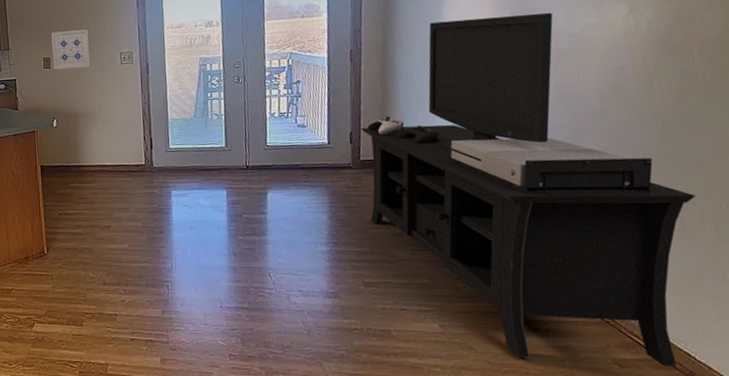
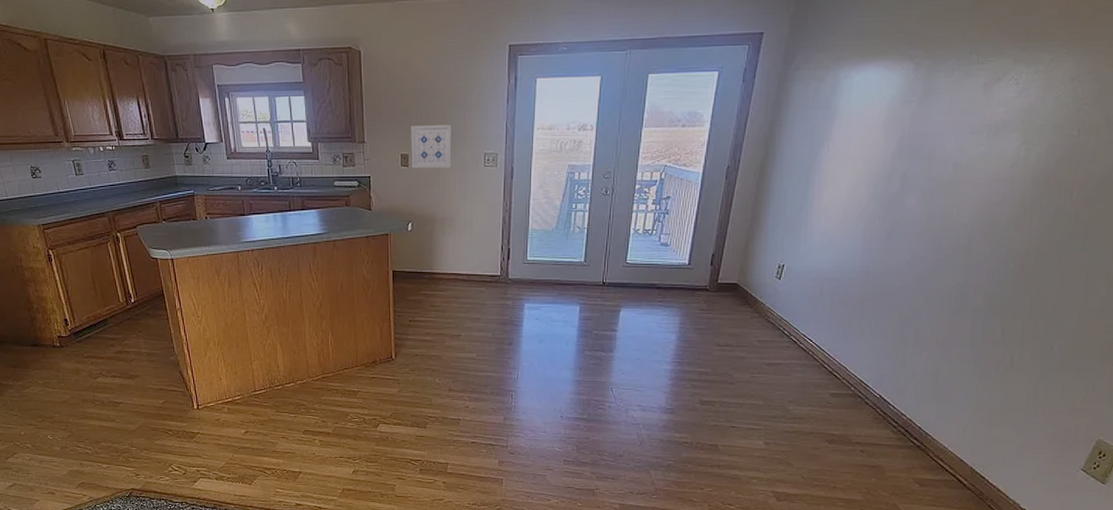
media console: present [360,12,696,367] -> none [718,138,1033,487]

